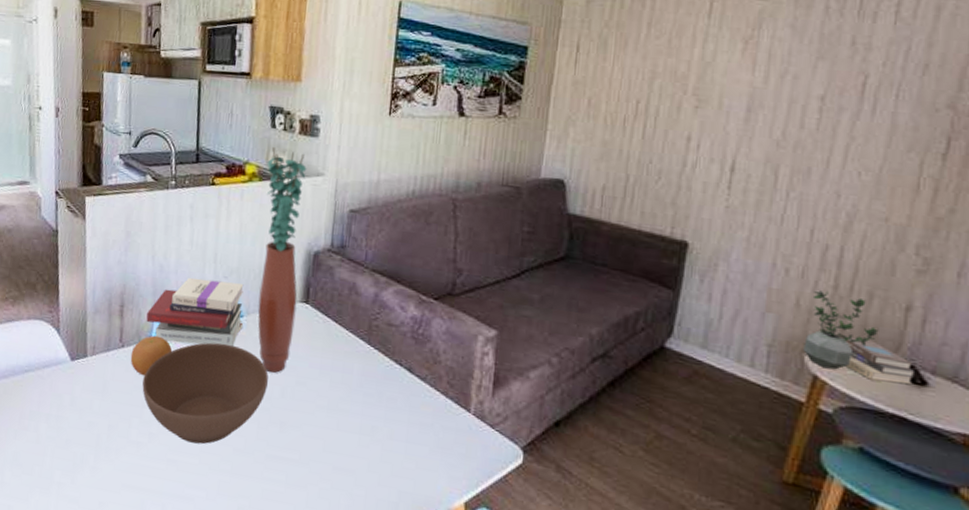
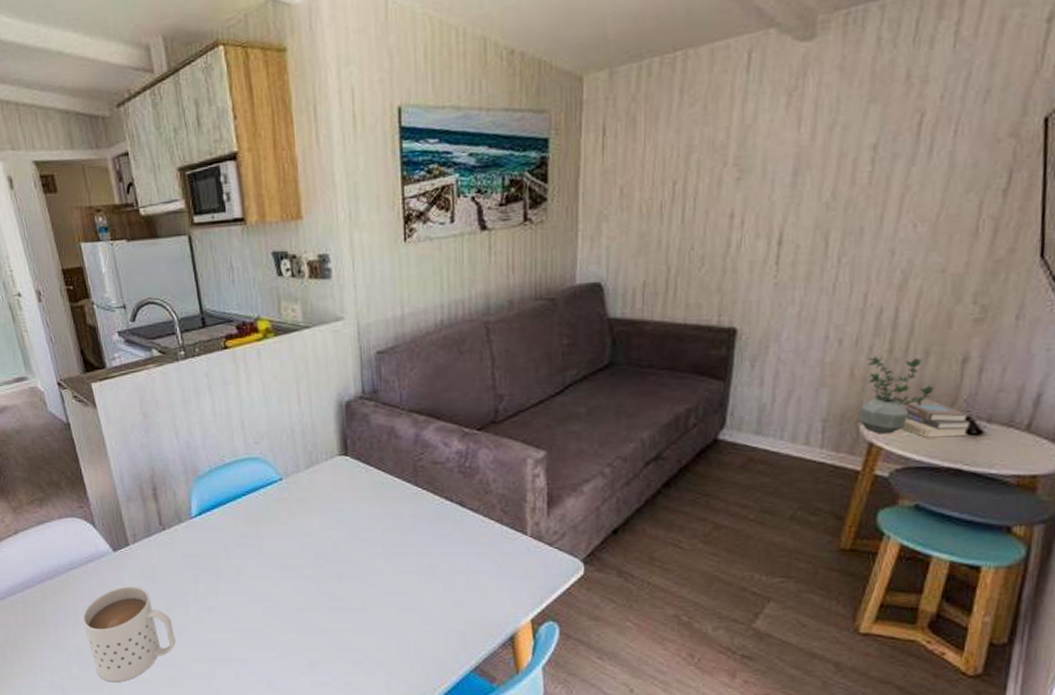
mug: none [26,397,112,497] -> present [82,586,176,682]
fruit: present [130,335,173,376] -> none [173,513,216,555]
bowl: present [142,342,269,444] -> none [191,509,319,609]
books: present [146,277,244,347] -> none [182,447,284,517]
vase: present [257,147,307,373] -> none [279,297,338,529]

